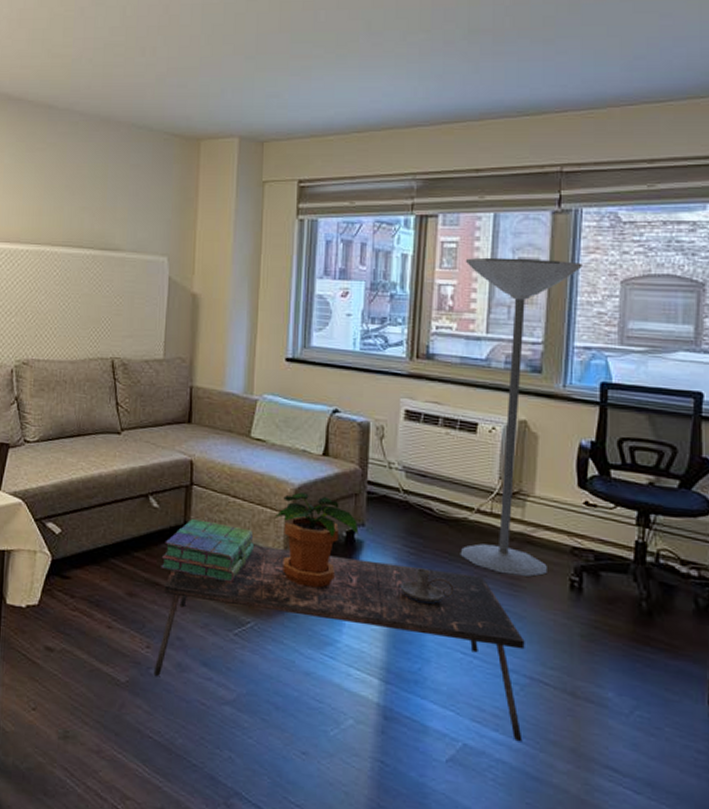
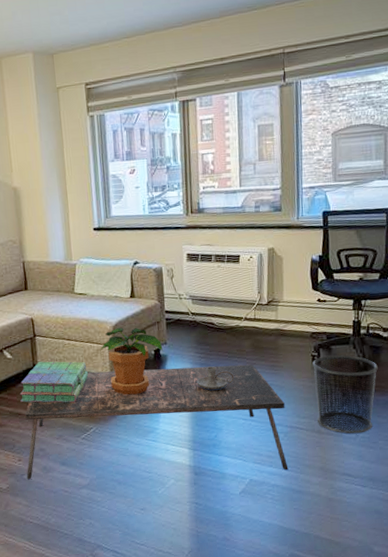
floor lamp: present [460,257,582,577] -> none [220,123,304,360]
waste bin: none [570,584,669,710] -> present [312,355,378,434]

